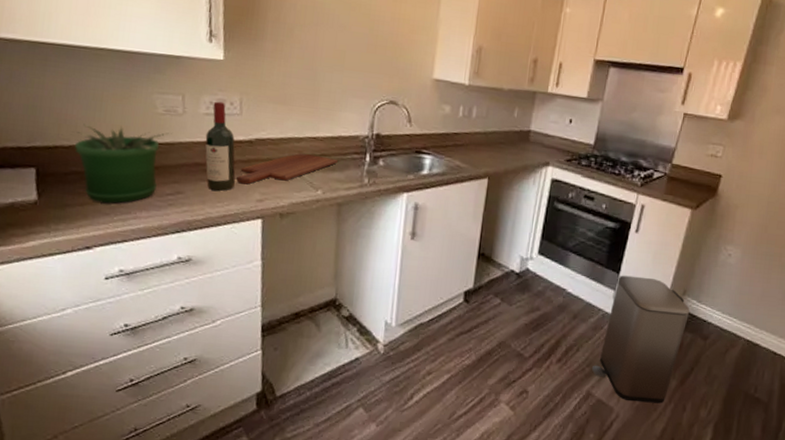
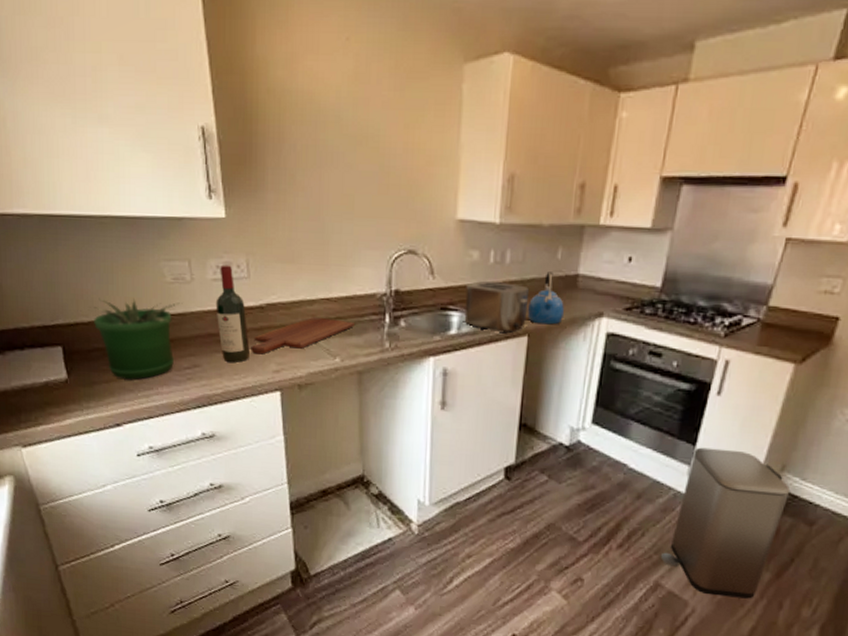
toaster: none [435,130,490,176] -> present [464,280,529,334]
kettle: none [488,127,519,171] -> present [527,272,564,325]

